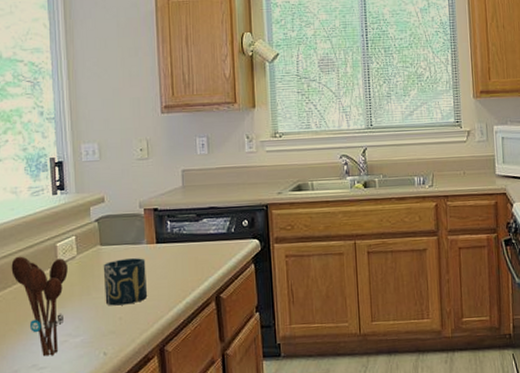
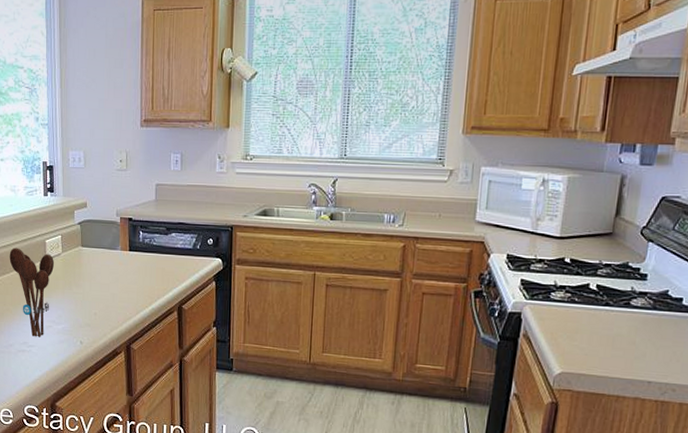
cup: present [103,258,148,306] -> none [83,261,119,303]

